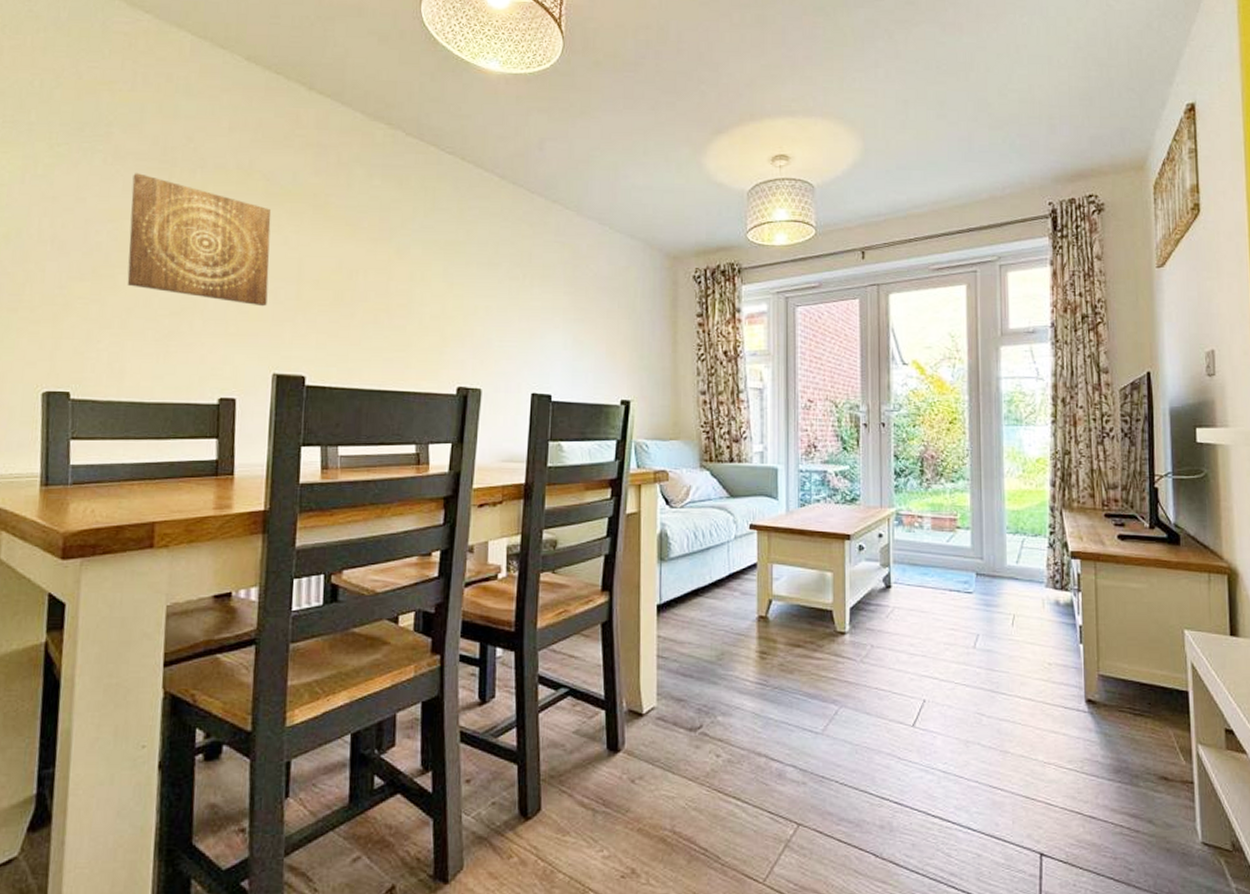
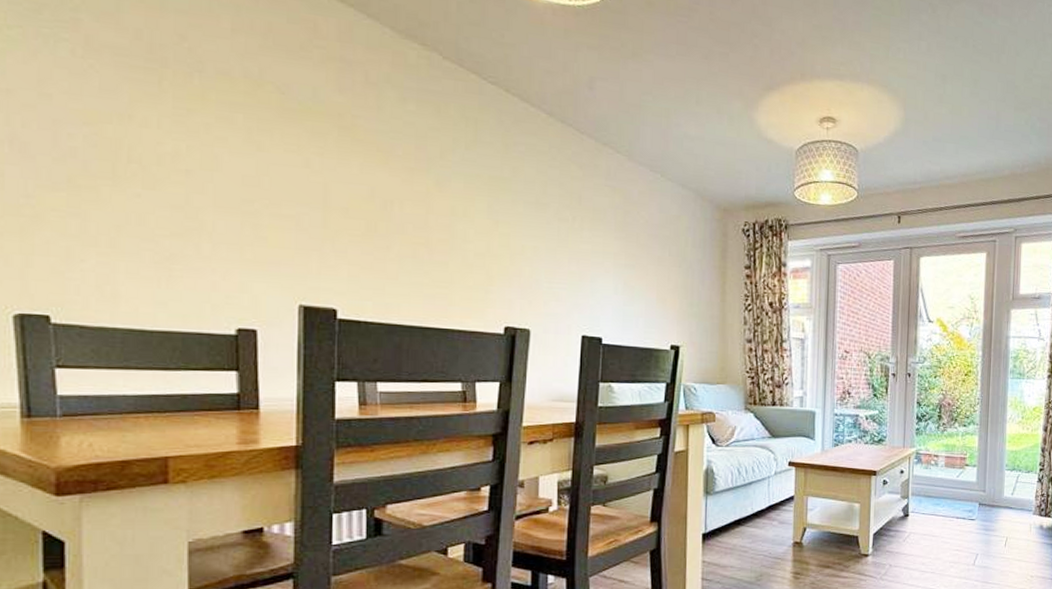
wall art: present [127,173,271,307] -> none [111,70,289,233]

